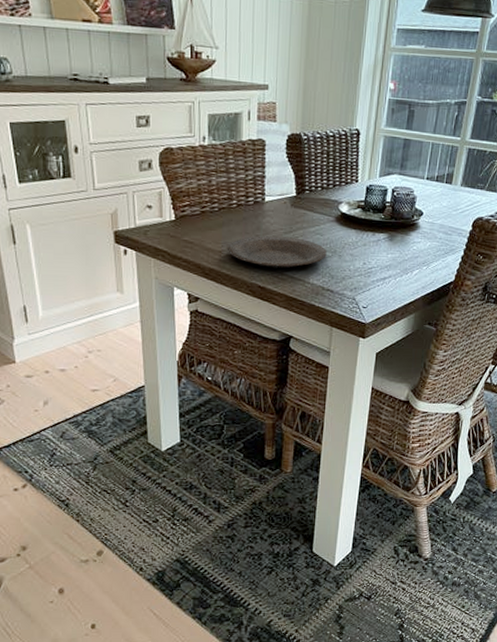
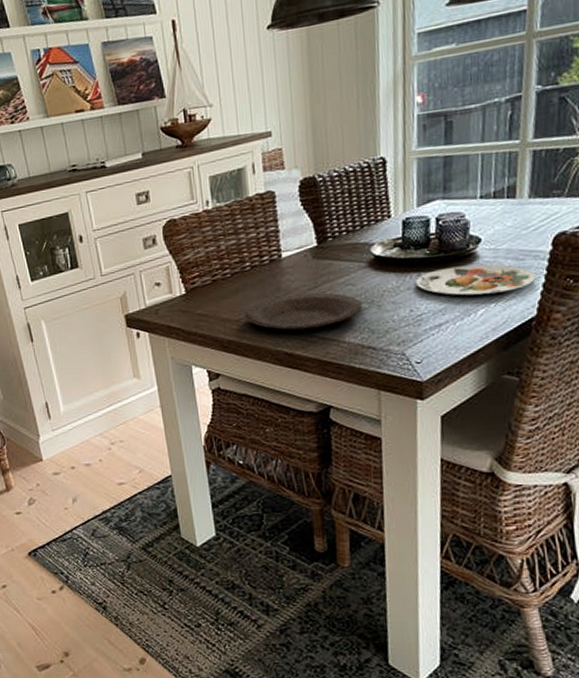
plate: none [371,232,458,259] -> present [416,264,536,296]

